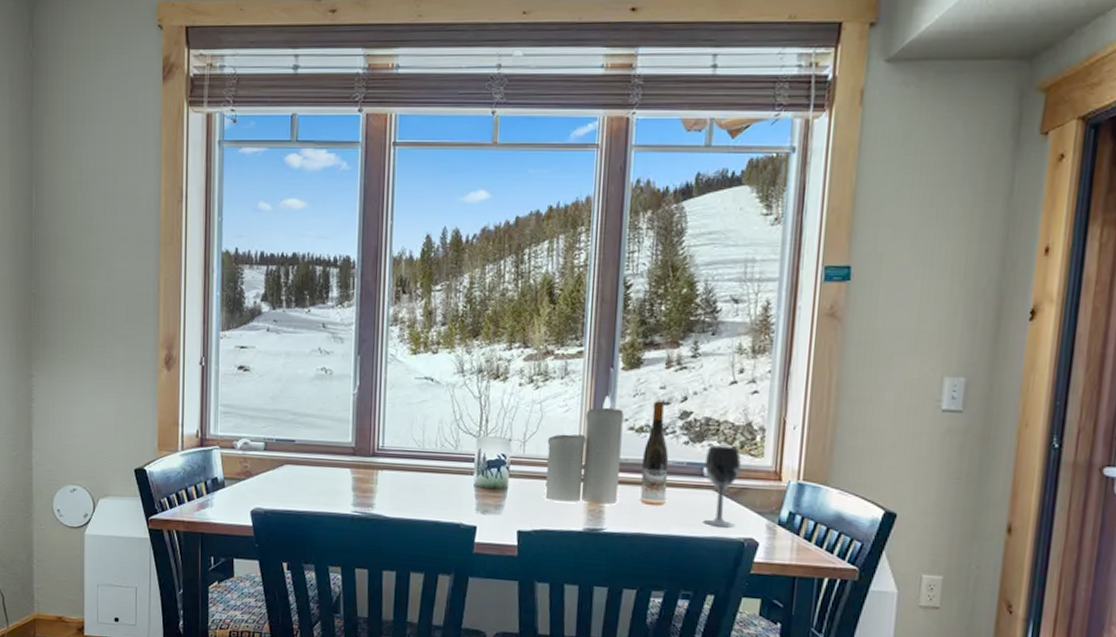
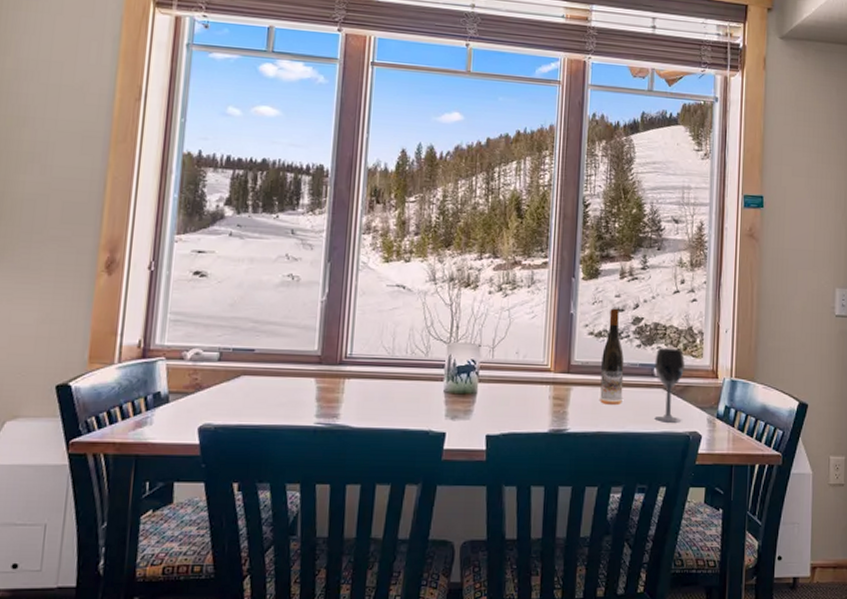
candle: present [544,395,624,505] -> none [512,303,584,406]

